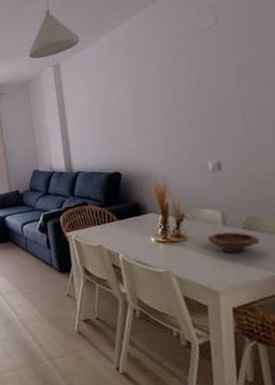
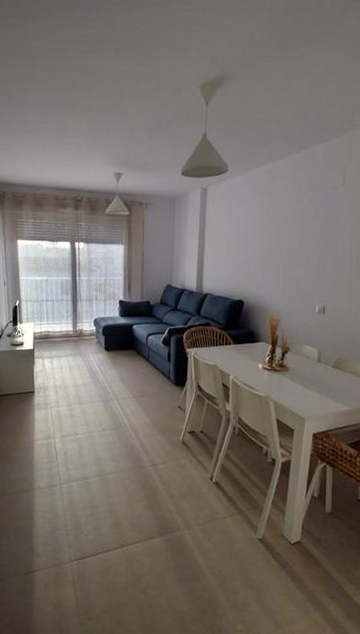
bowl: present [208,232,260,254] -> none [304,368,344,387]

